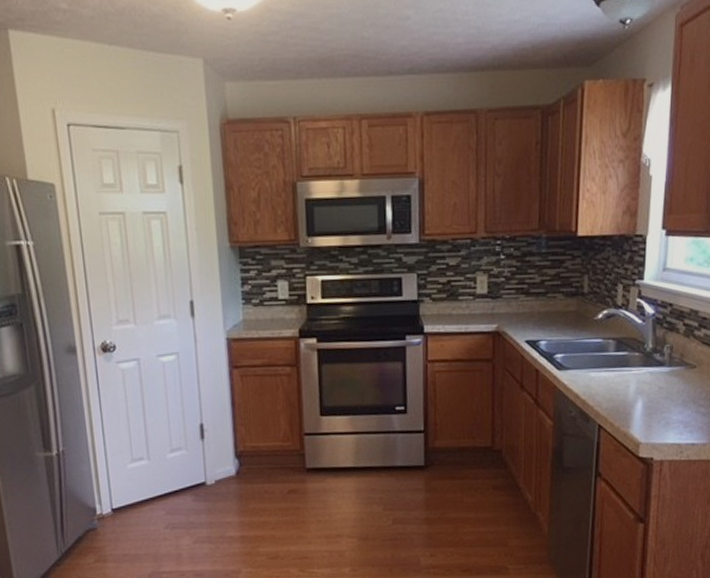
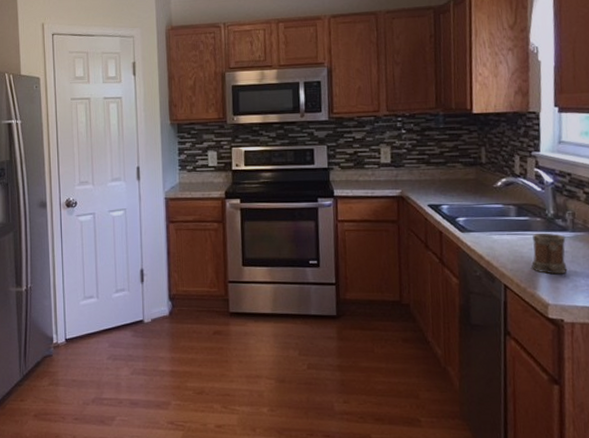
mug: none [627,368,662,412] -> present [531,232,568,275]

